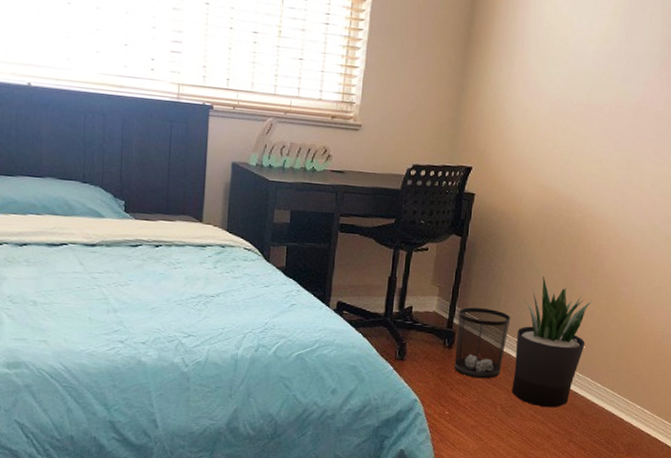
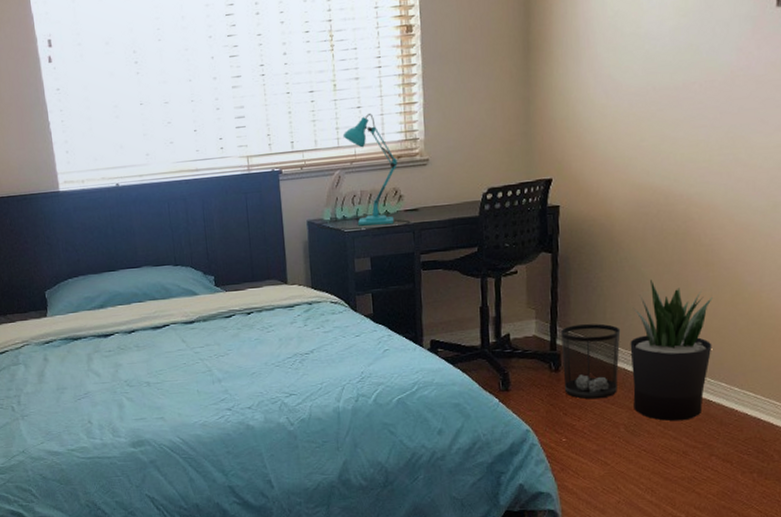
desk lamp: none [240,68,334,186] -> present [316,114,410,231]

